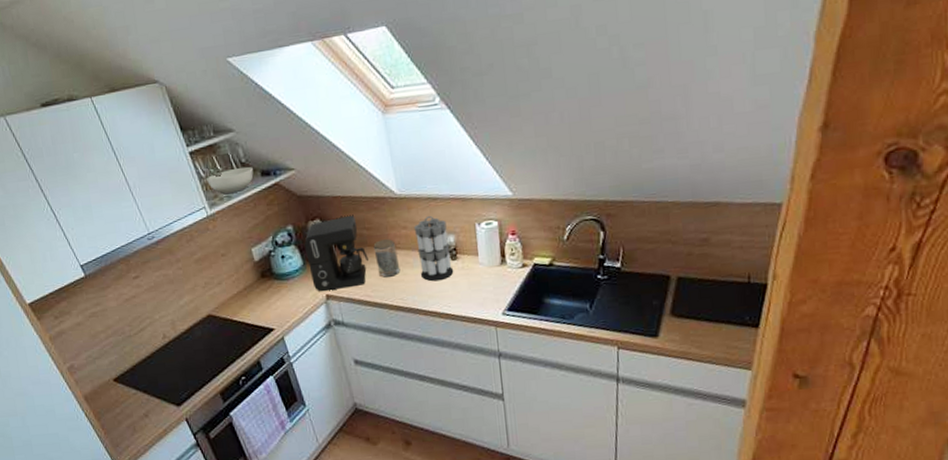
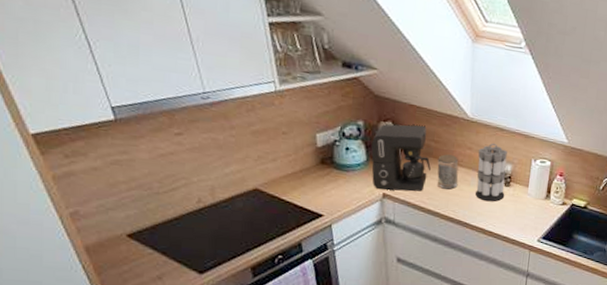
bowl: present [205,166,254,195] -> none [281,51,335,76]

